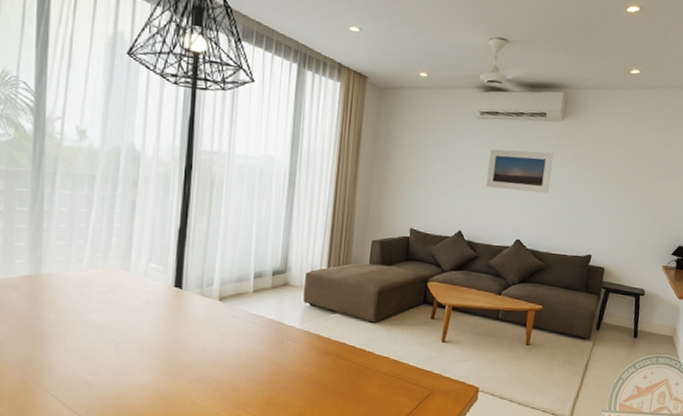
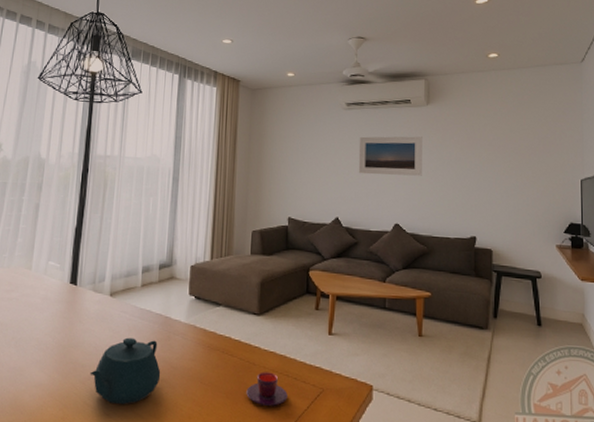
teapot: none [198,341,273,405] -> present [89,337,161,405]
teacup: none [358,375,399,405] -> present [246,372,288,406]

